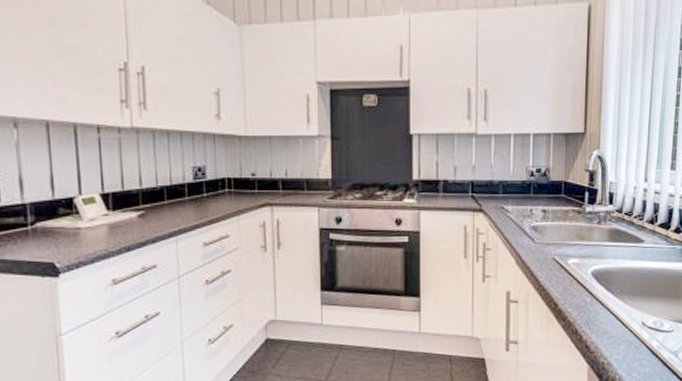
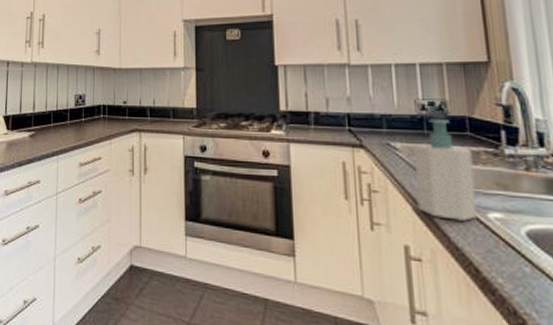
soap bottle: none [519,183,563,268] -> present [413,118,478,221]

